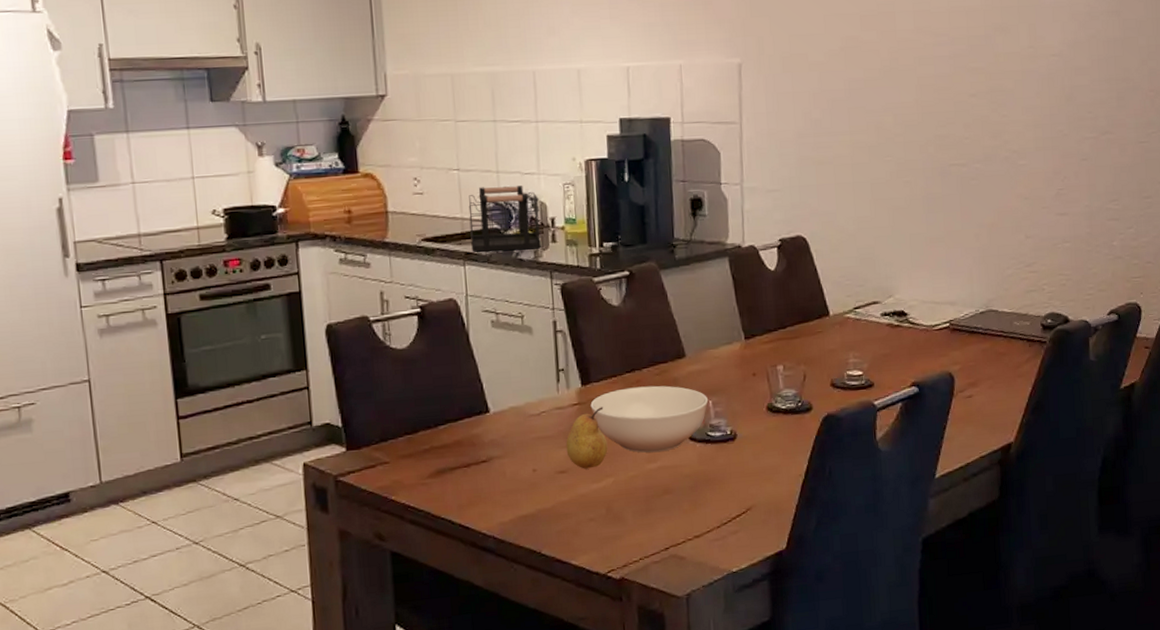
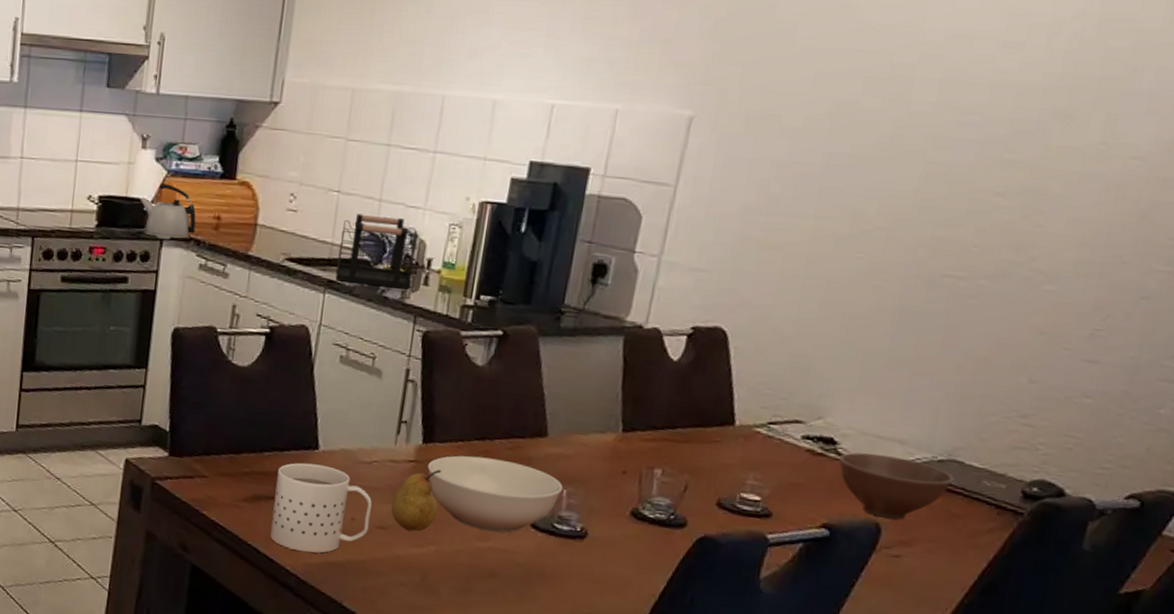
kettle: none [267,187,330,242] -> present [140,183,196,240]
mug: none [455,426,550,514] -> present [270,463,373,554]
bowl: none [911,316,994,368] -> present [839,452,954,520]

